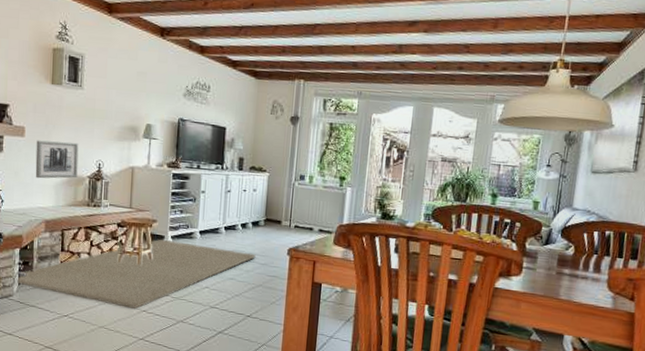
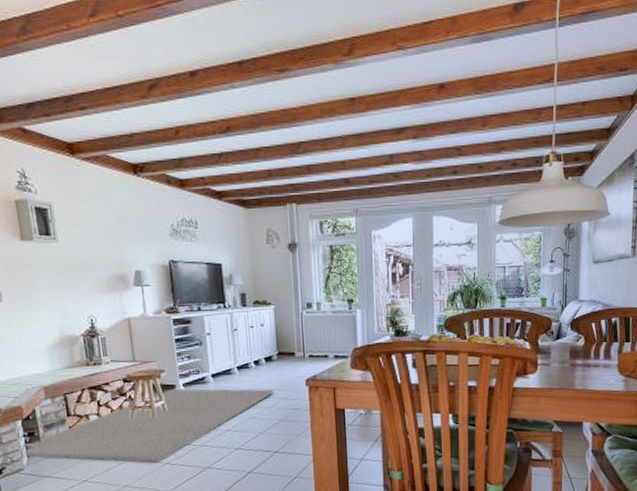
wall art: present [35,140,79,179] -> none [16,300,70,344]

